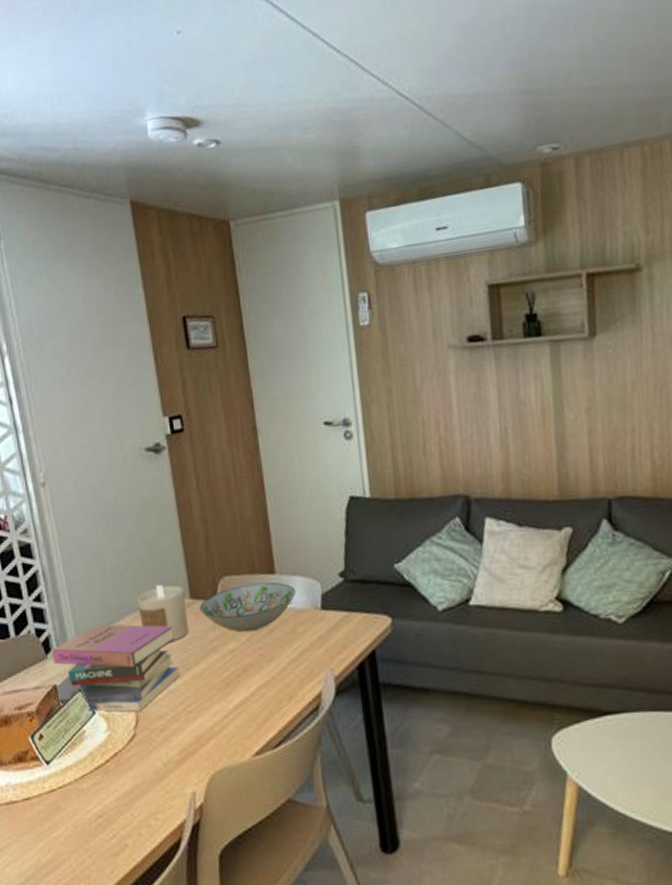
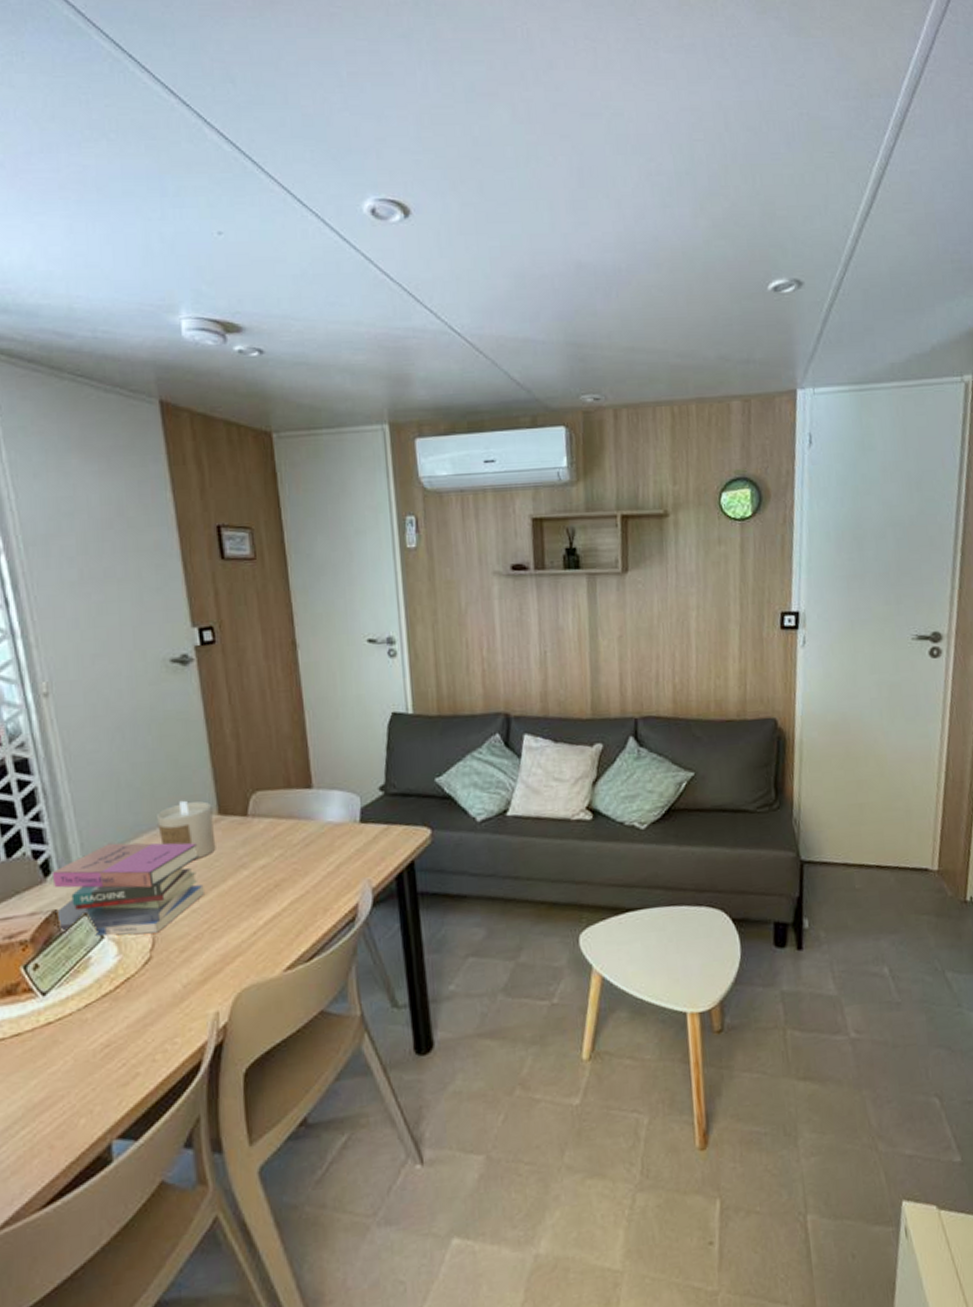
decorative bowl: present [199,582,296,632] -> none [228,796,334,848]

